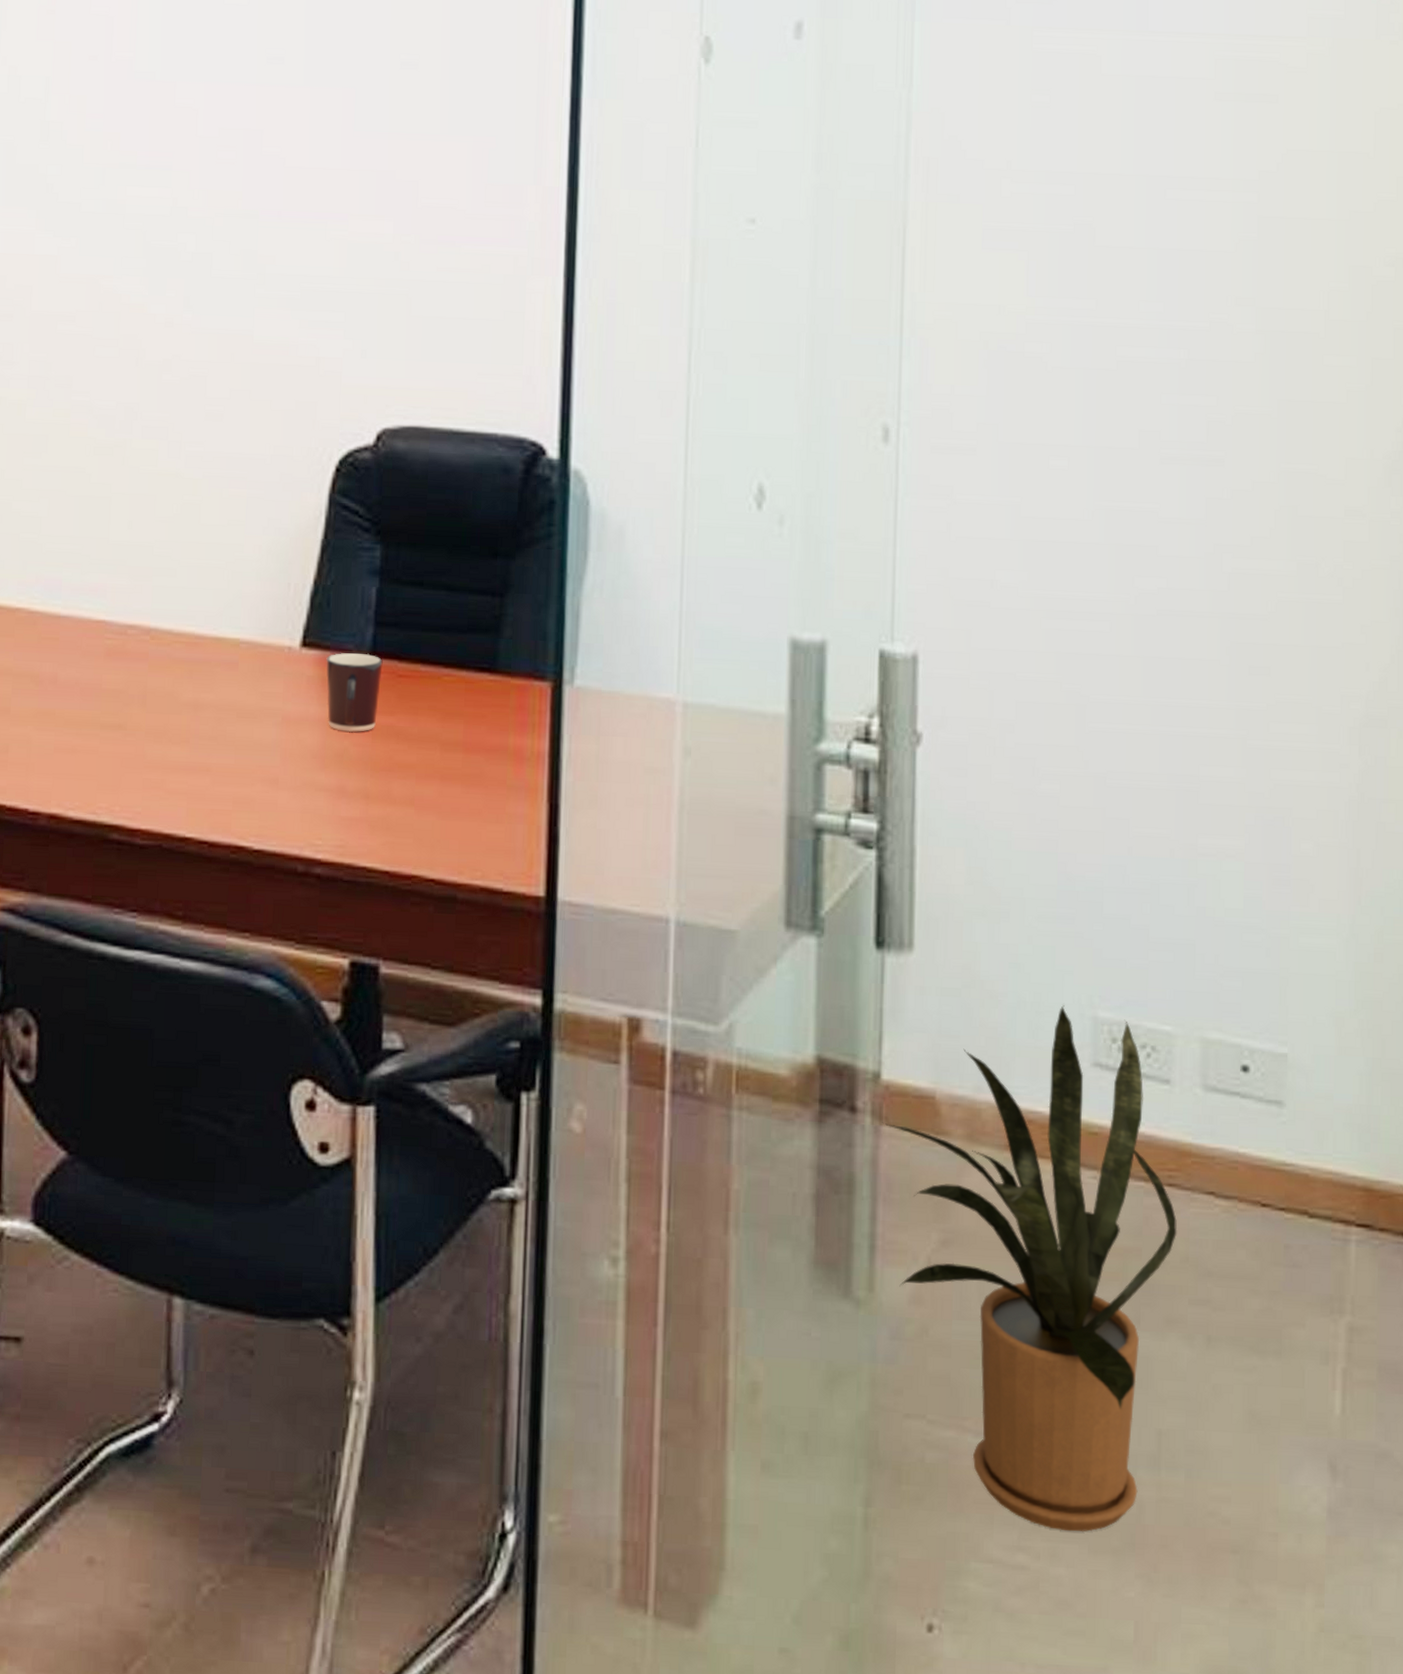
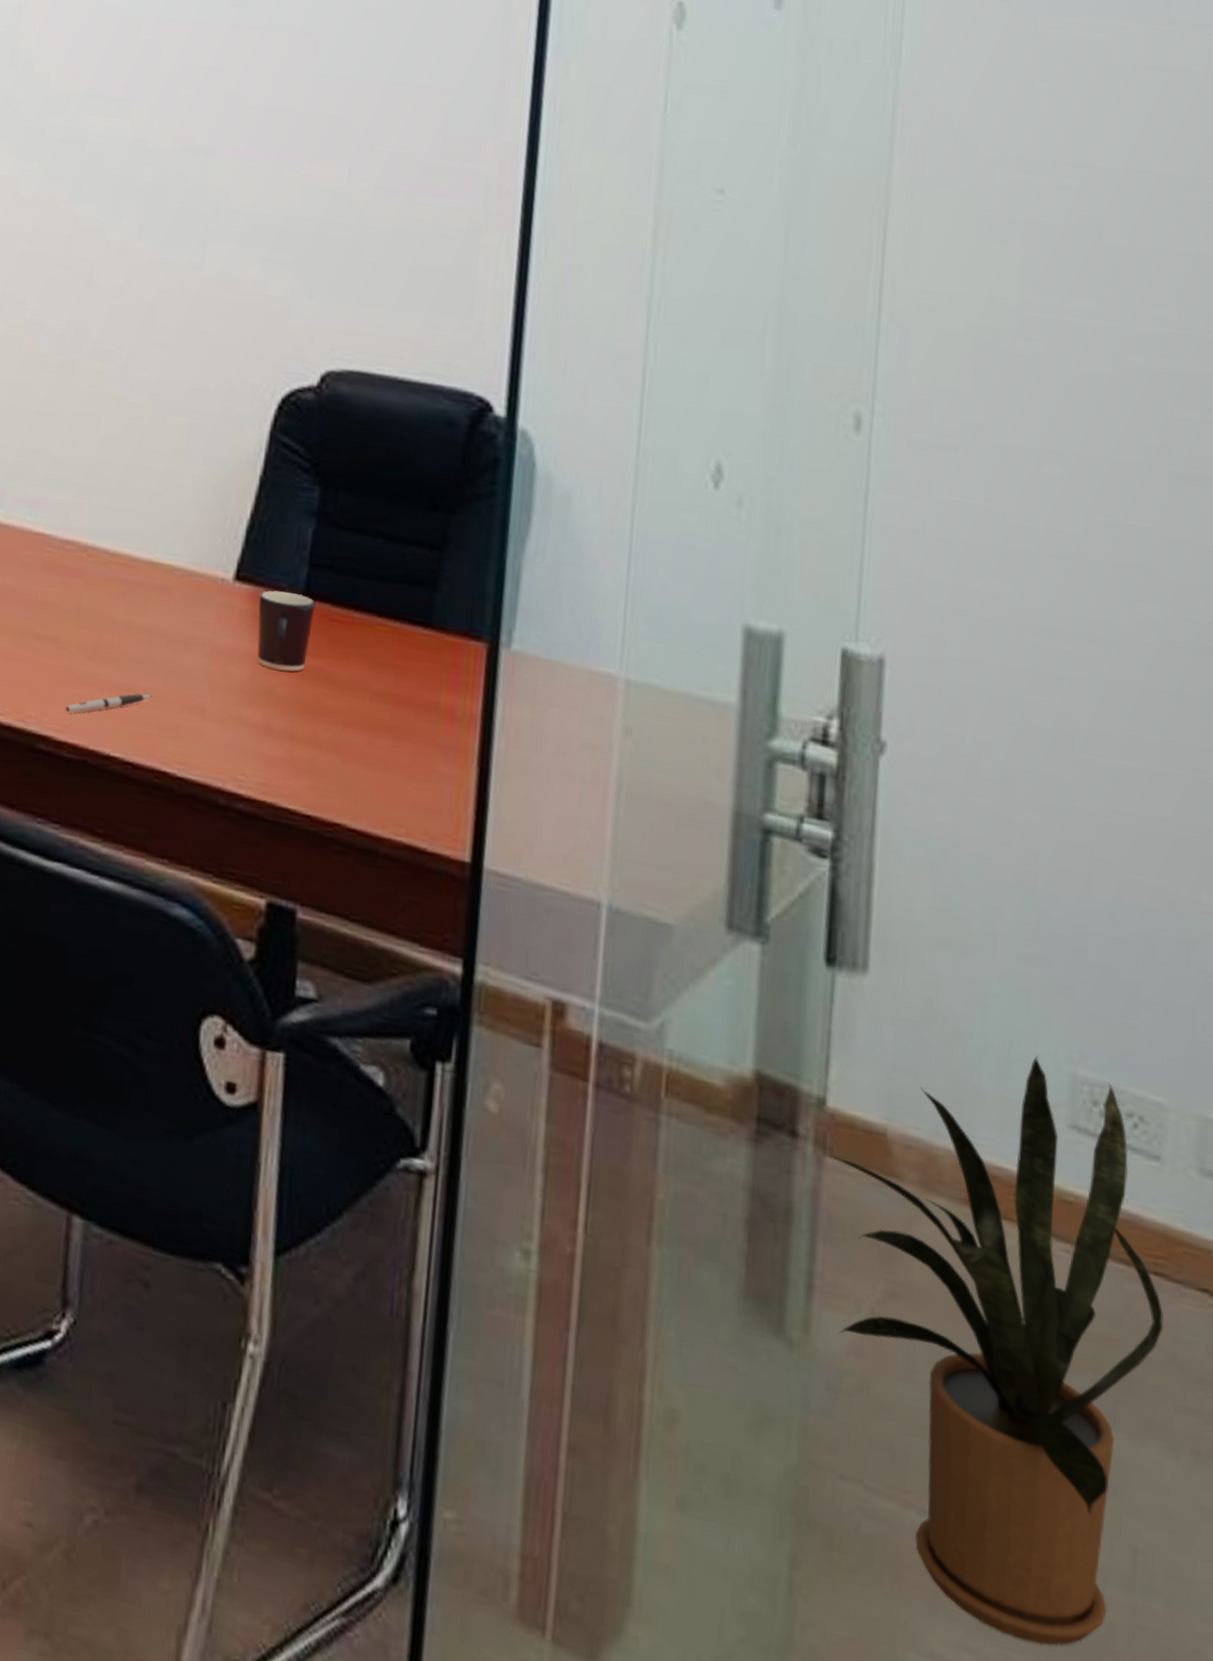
pen: none [136,771,225,799] -> present [65,694,152,713]

